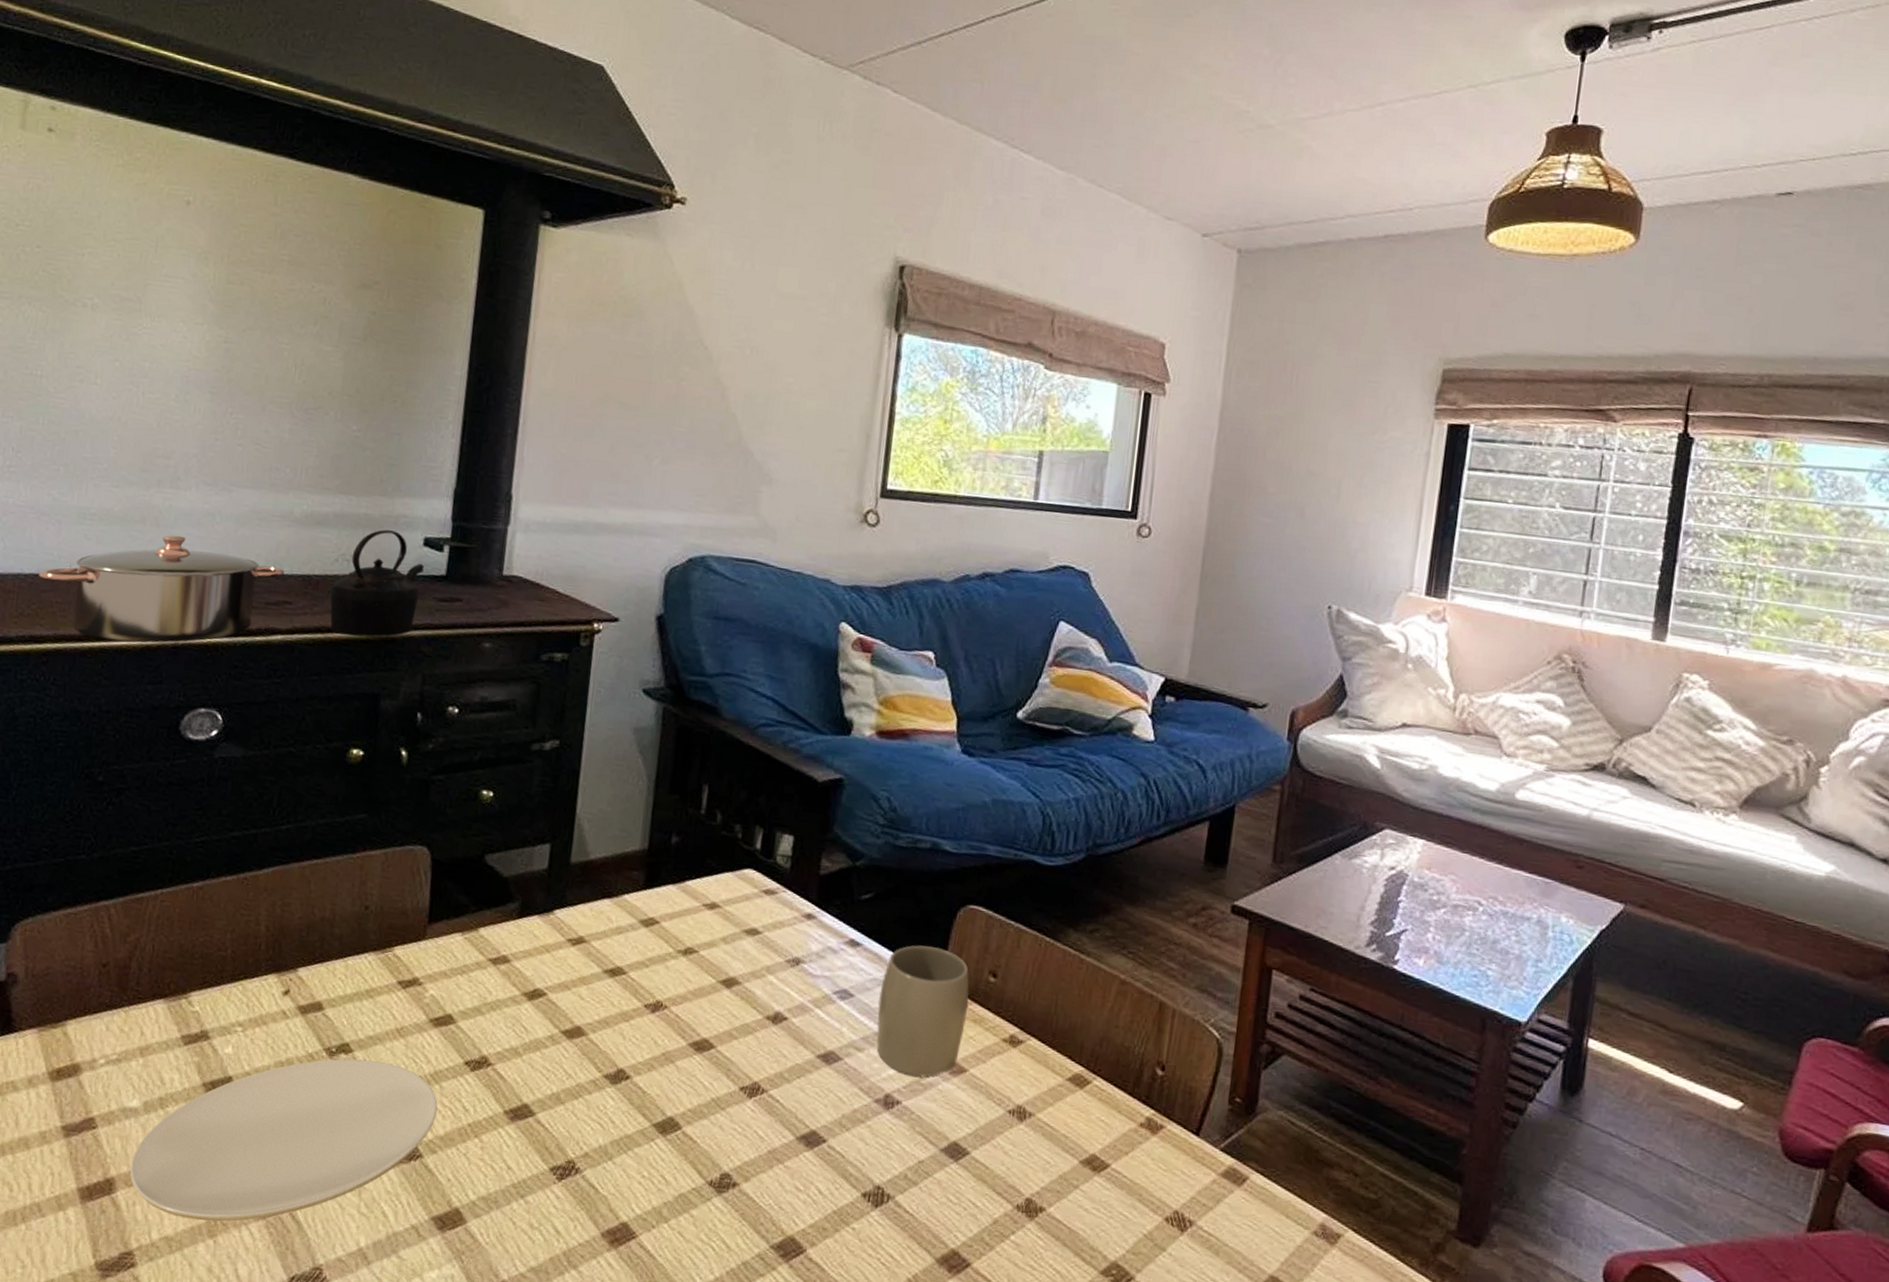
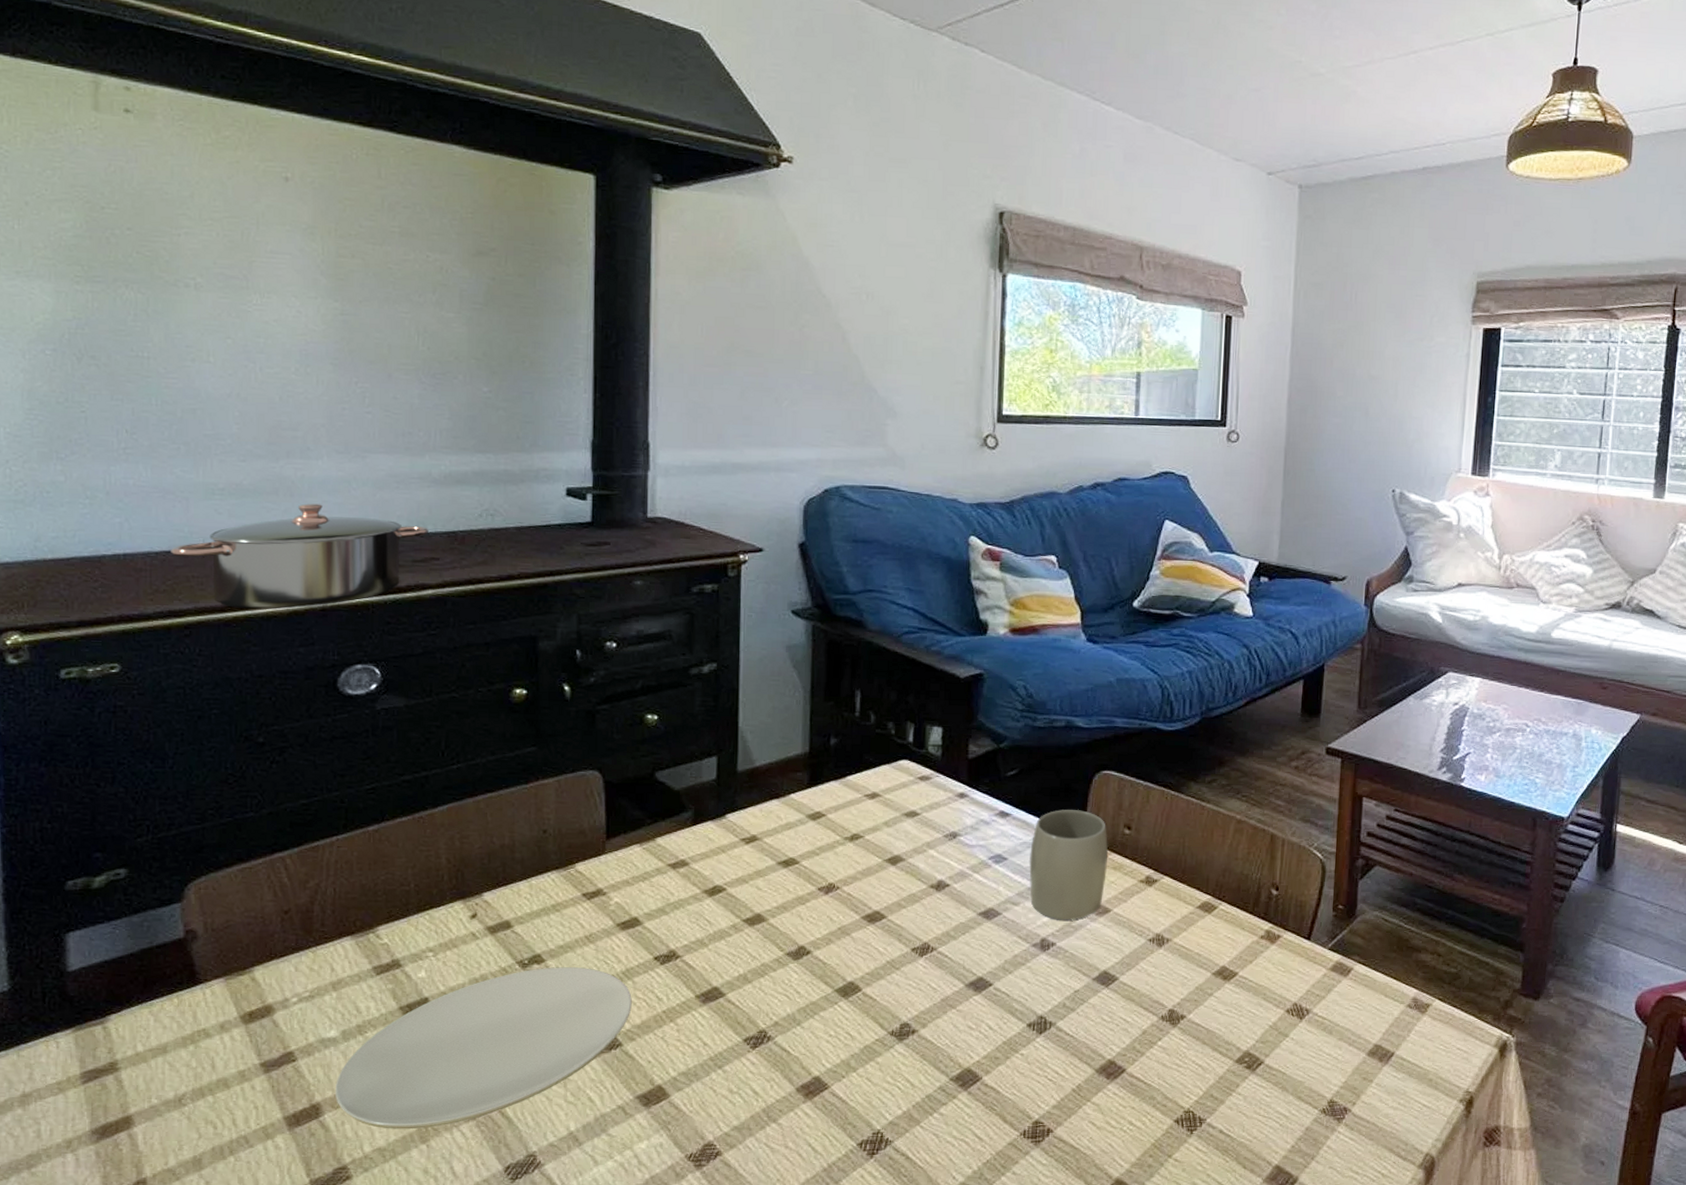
kettle: present [330,529,425,638] -> none [477,483,570,586]

